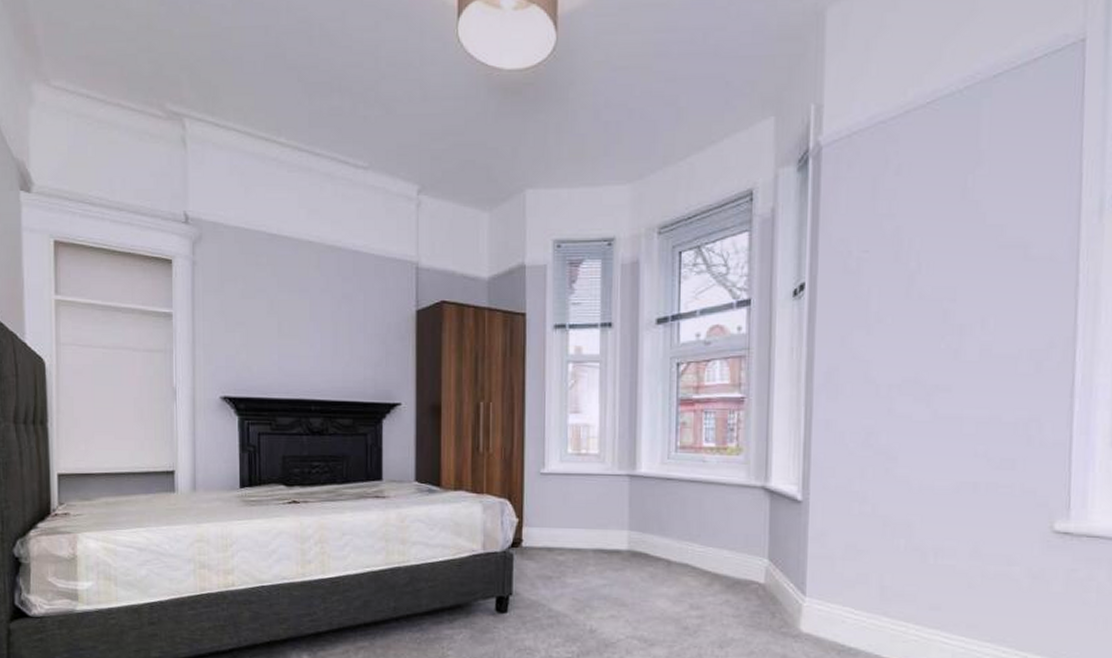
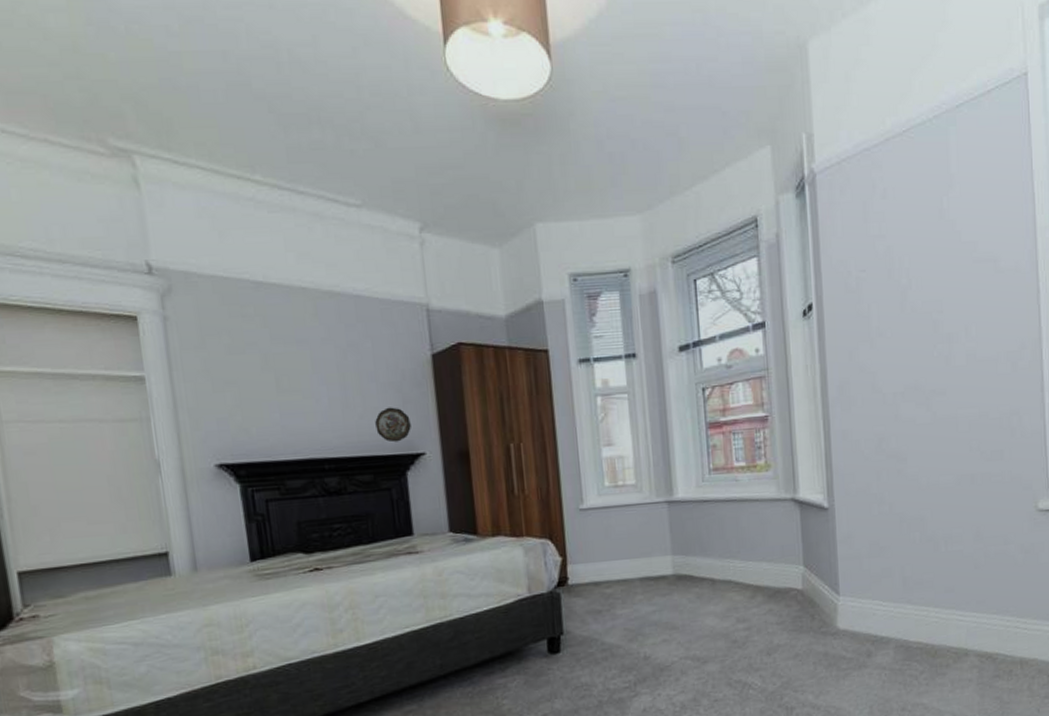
decorative plate: none [359,357,391,391] -> present [375,407,411,443]

